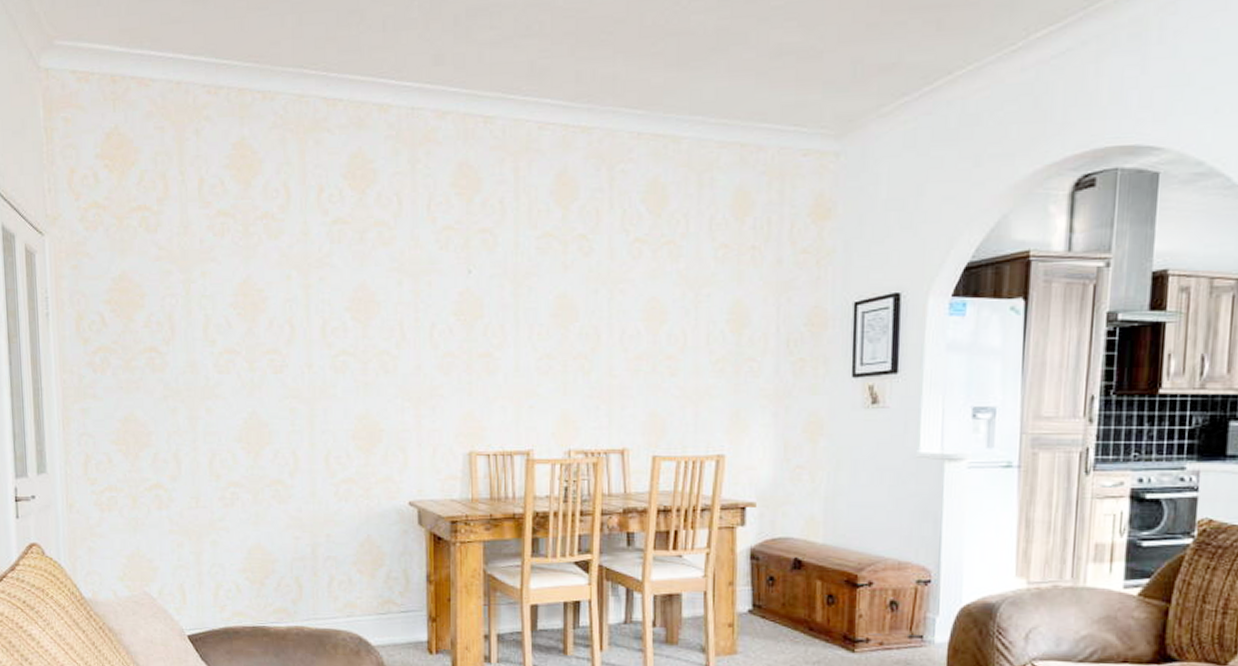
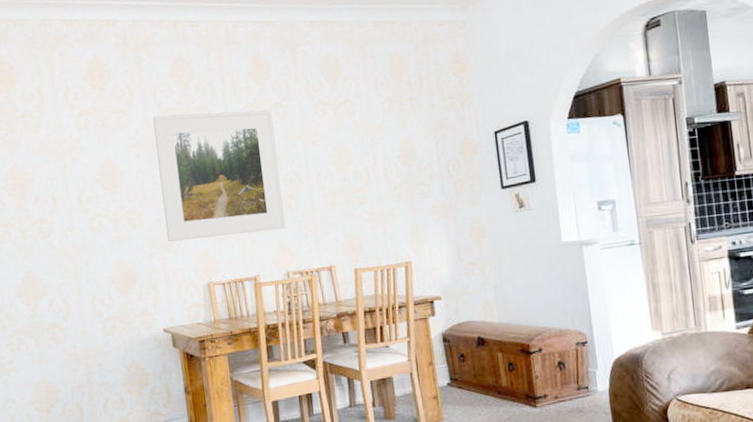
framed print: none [424,234,574,396] -> present [153,109,286,242]

